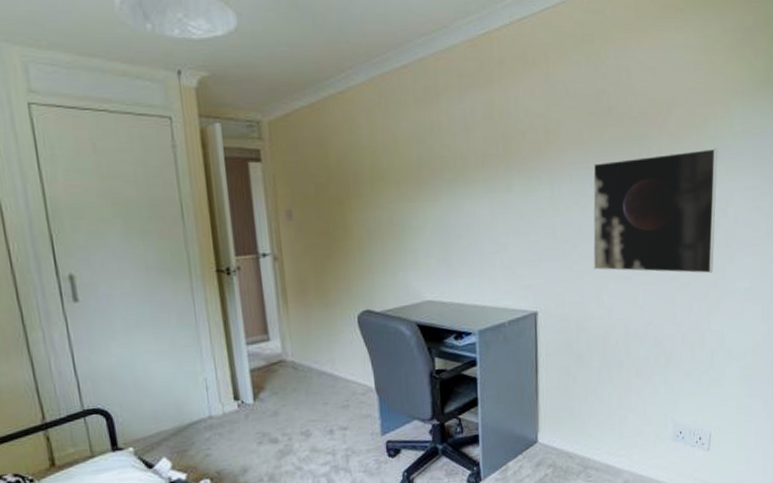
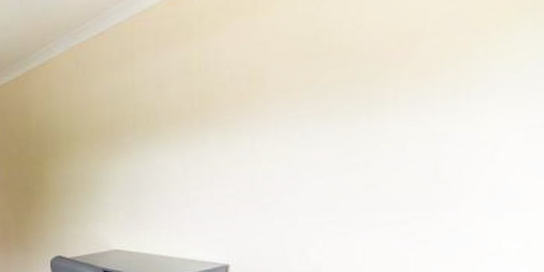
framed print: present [593,148,718,274] -> none [298,81,486,231]

